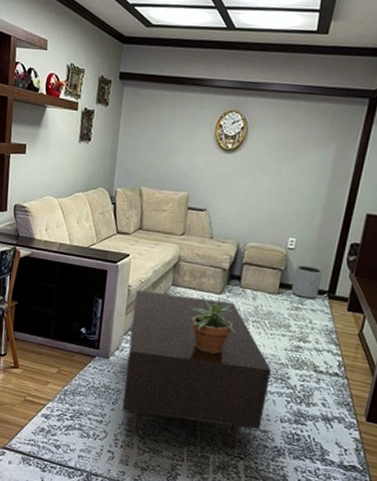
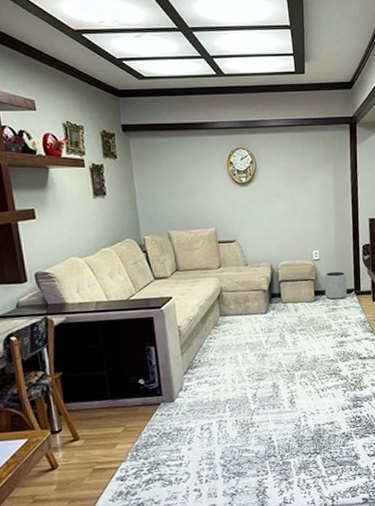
coffee table: present [122,290,271,449] -> none [186,318,328,466]
potted plant: present [189,296,237,354] -> none [241,317,289,370]

